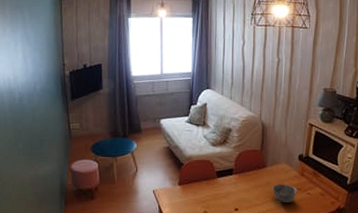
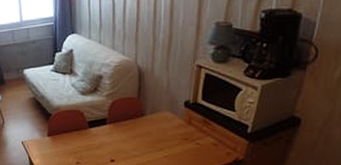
bowl: present [272,184,297,203] -> none [153,133,183,154]

